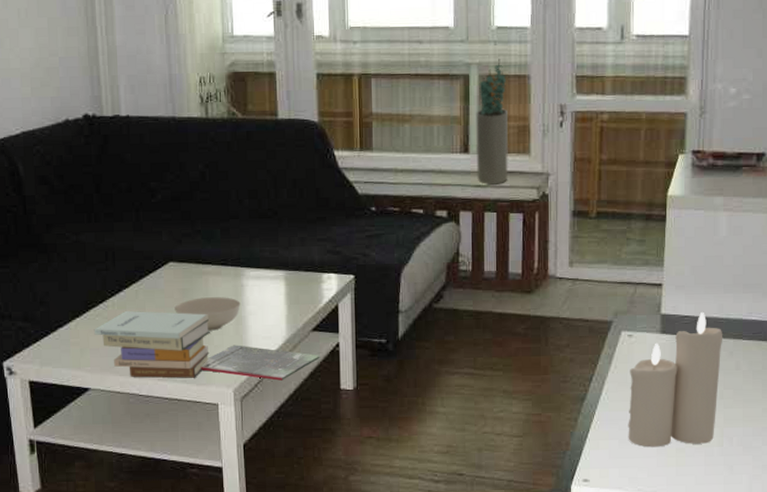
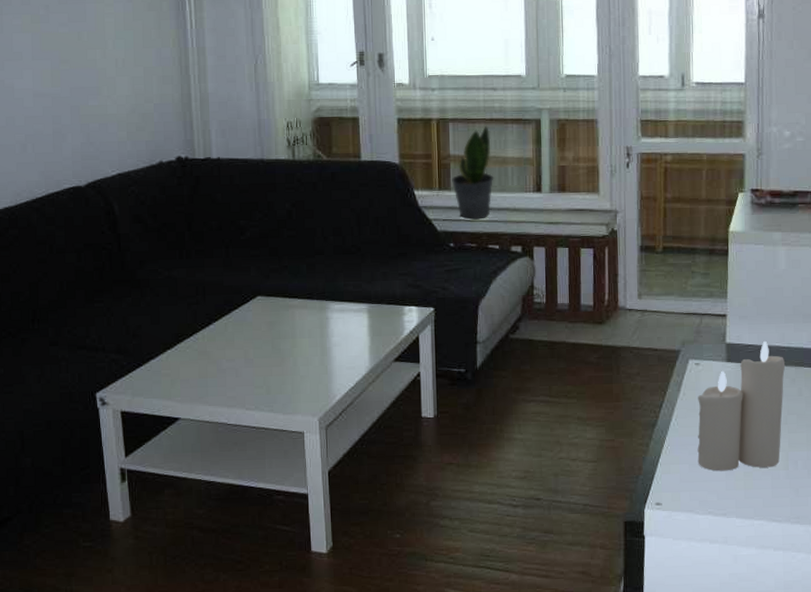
books: present [94,310,210,378] -> none [184,342,296,408]
bowl: present [174,297,241,331] -> none [262,329,325,362]
magazine: present [200,345,320,381] -> none [287,375,402,409]
potted plant: none [374,81,419,182] -> present [452,125,494,220]
vase: present [476,59,509,185] -> none [547,105,579,222]

